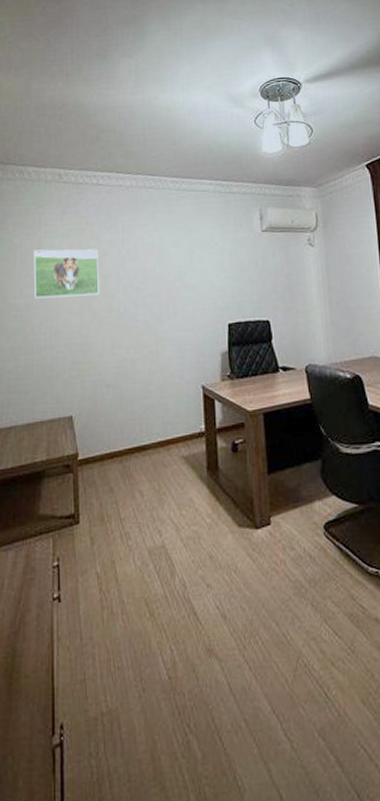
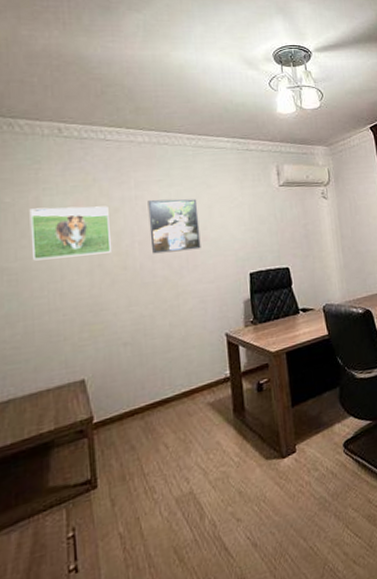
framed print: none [133,243,181,298] -> present [147,199,201,254]

